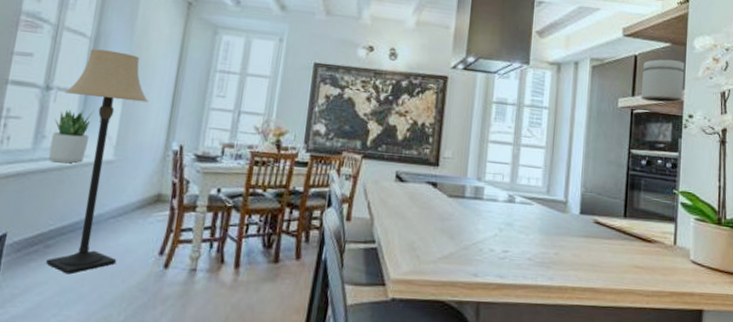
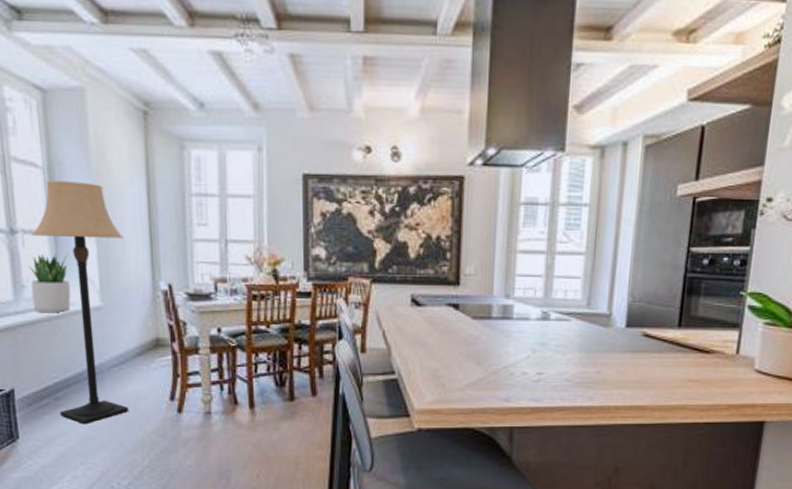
jar: present [640,59,685,103] -> none [706,127,768,186]

